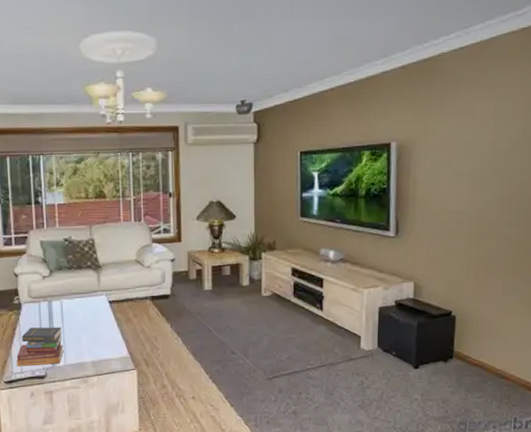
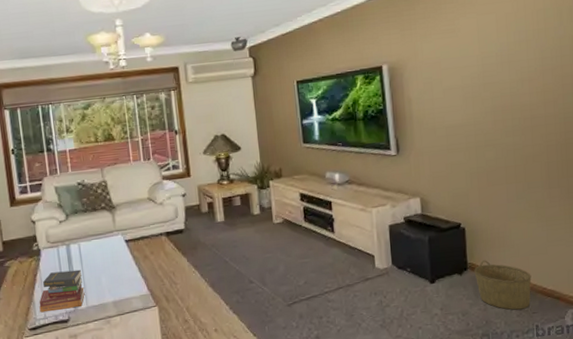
basket: none [459,350,516,401] -> present [474,260,532,310]

